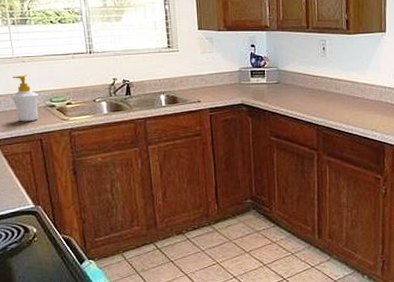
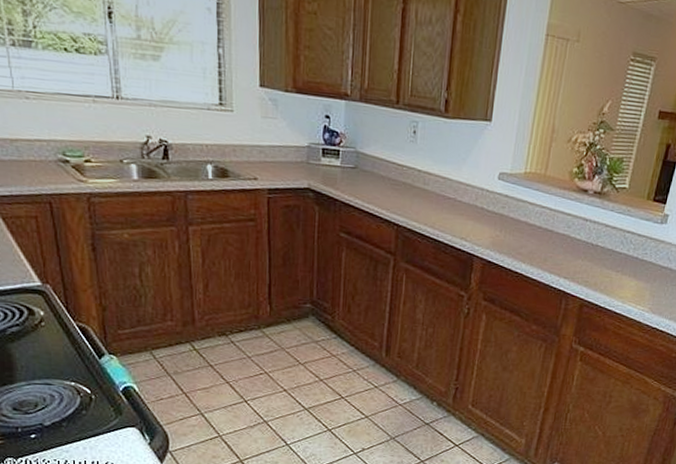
soap bottle: present [11,74,39,122] -> none [11,115,48,178]

